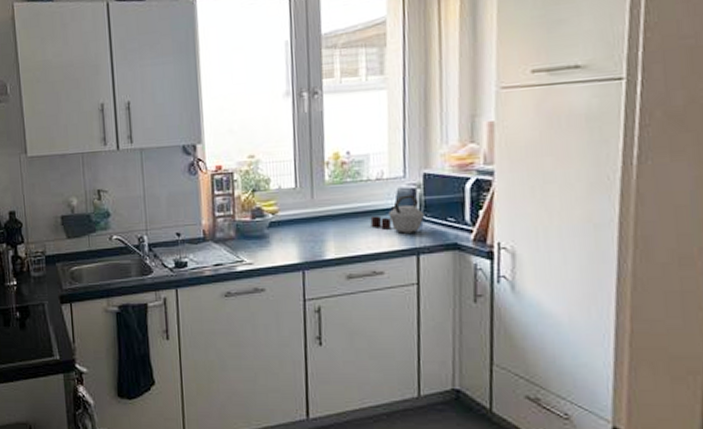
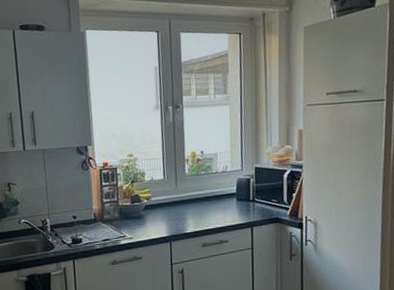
kettle: present [370,194,425,234] -> none [218,183,257,212]

